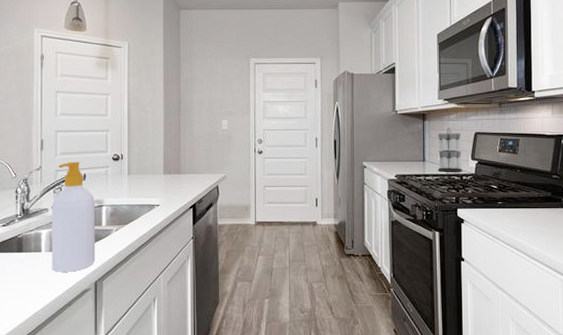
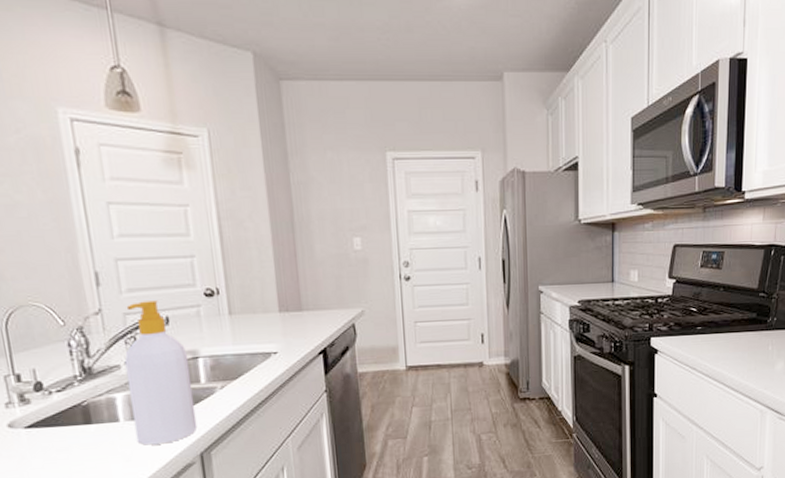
spice rack: present [438,127,462,172] -> none [629,238,658,295]

